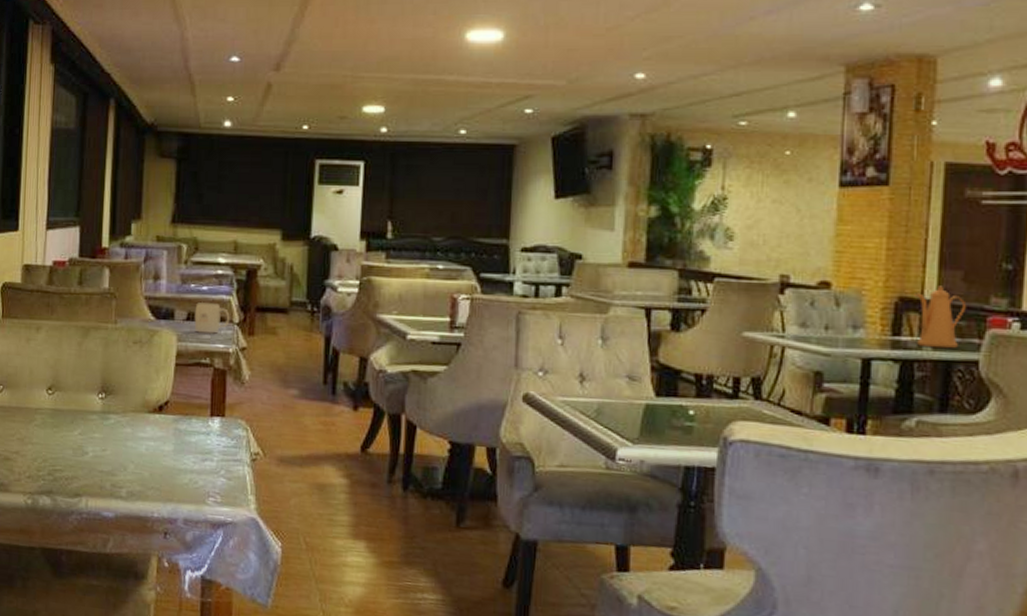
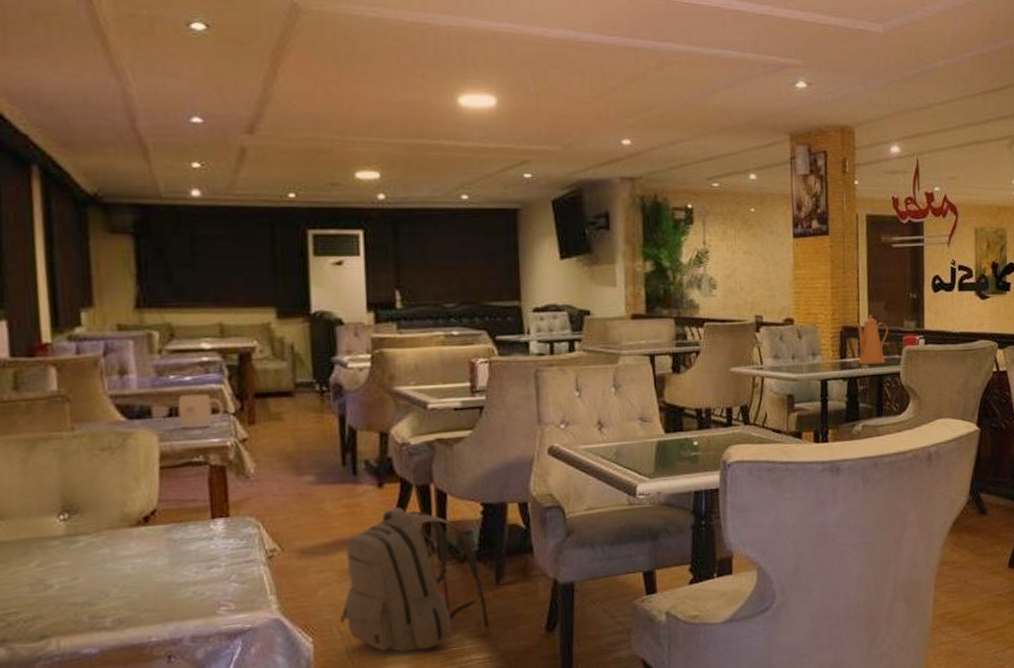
backpack: none [306,431,446,577] -> present [339,507,490,652]

